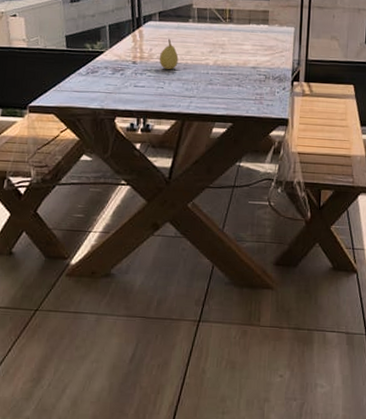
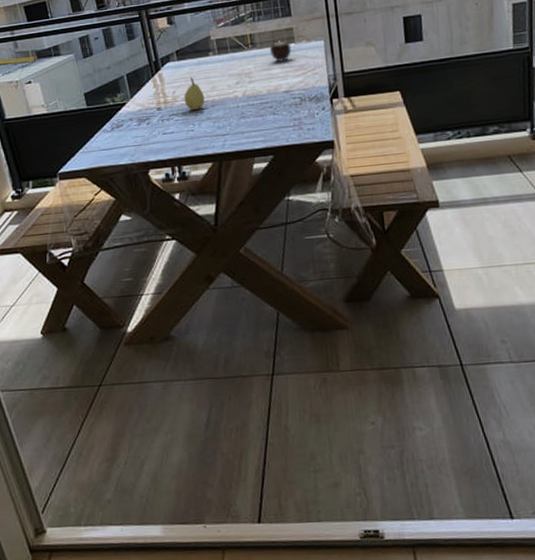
candle: none [244,20,265,40] -> present [269,40,292,63]

